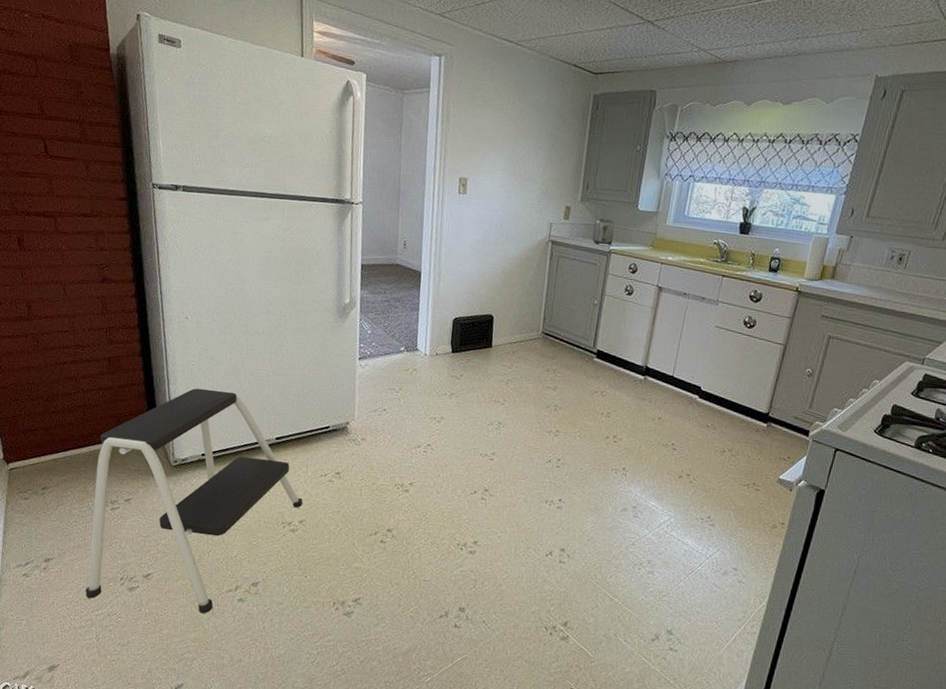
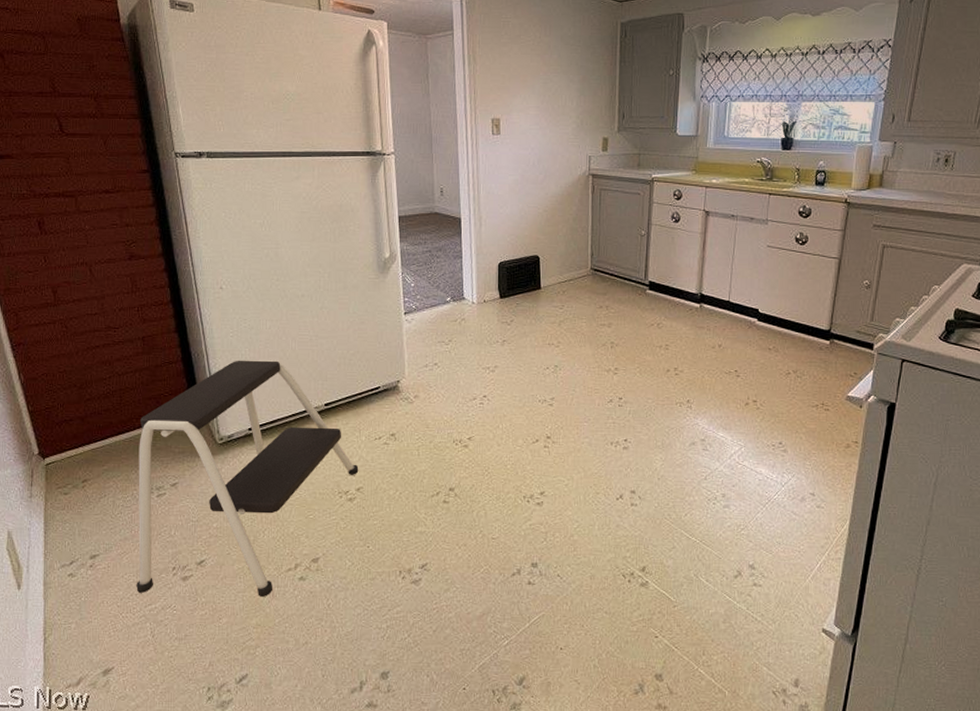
toaster: present [592,218,614,245] -> none [632,147,655,174]

